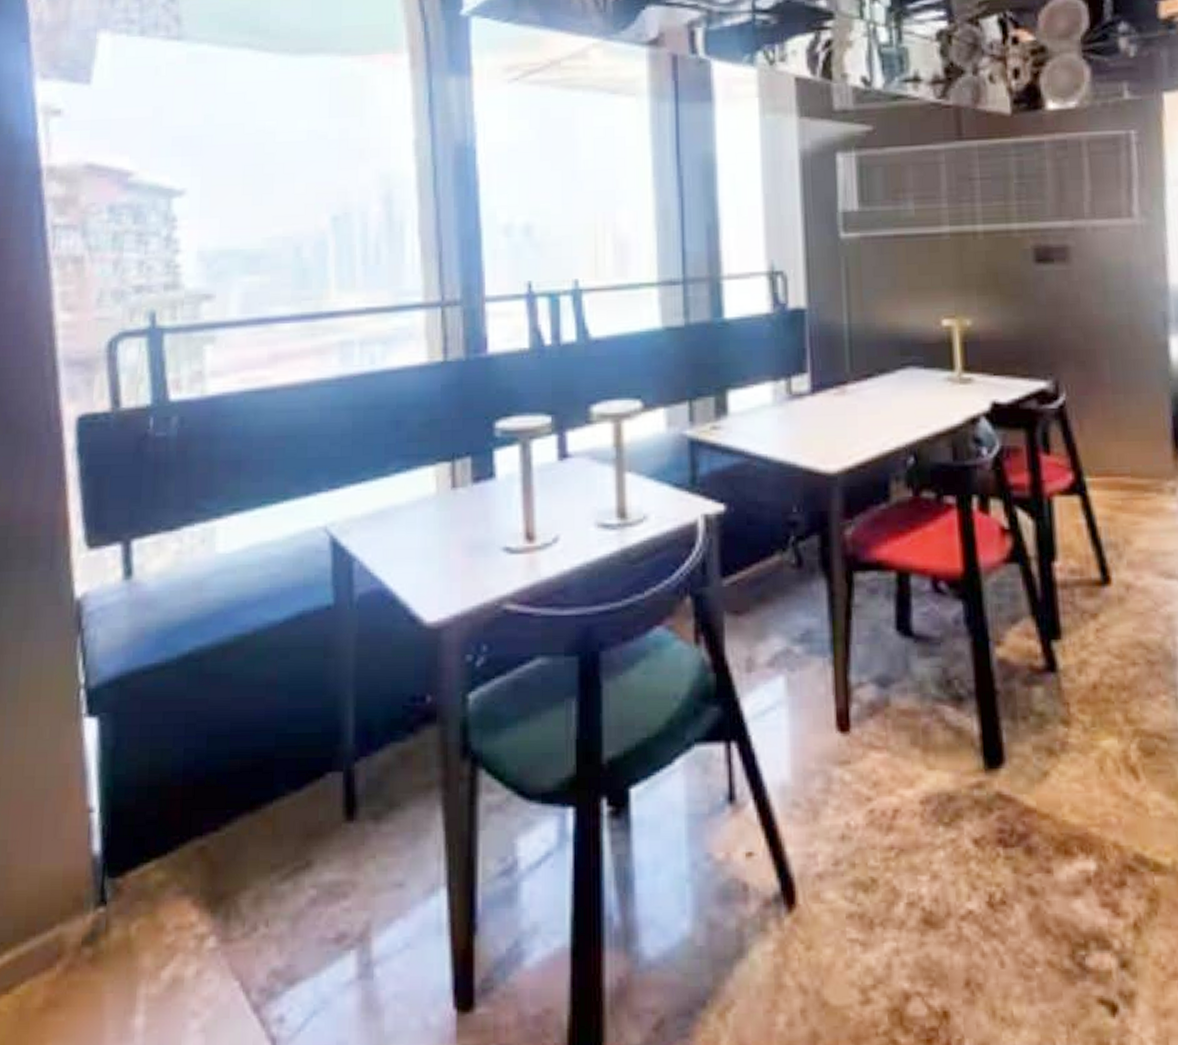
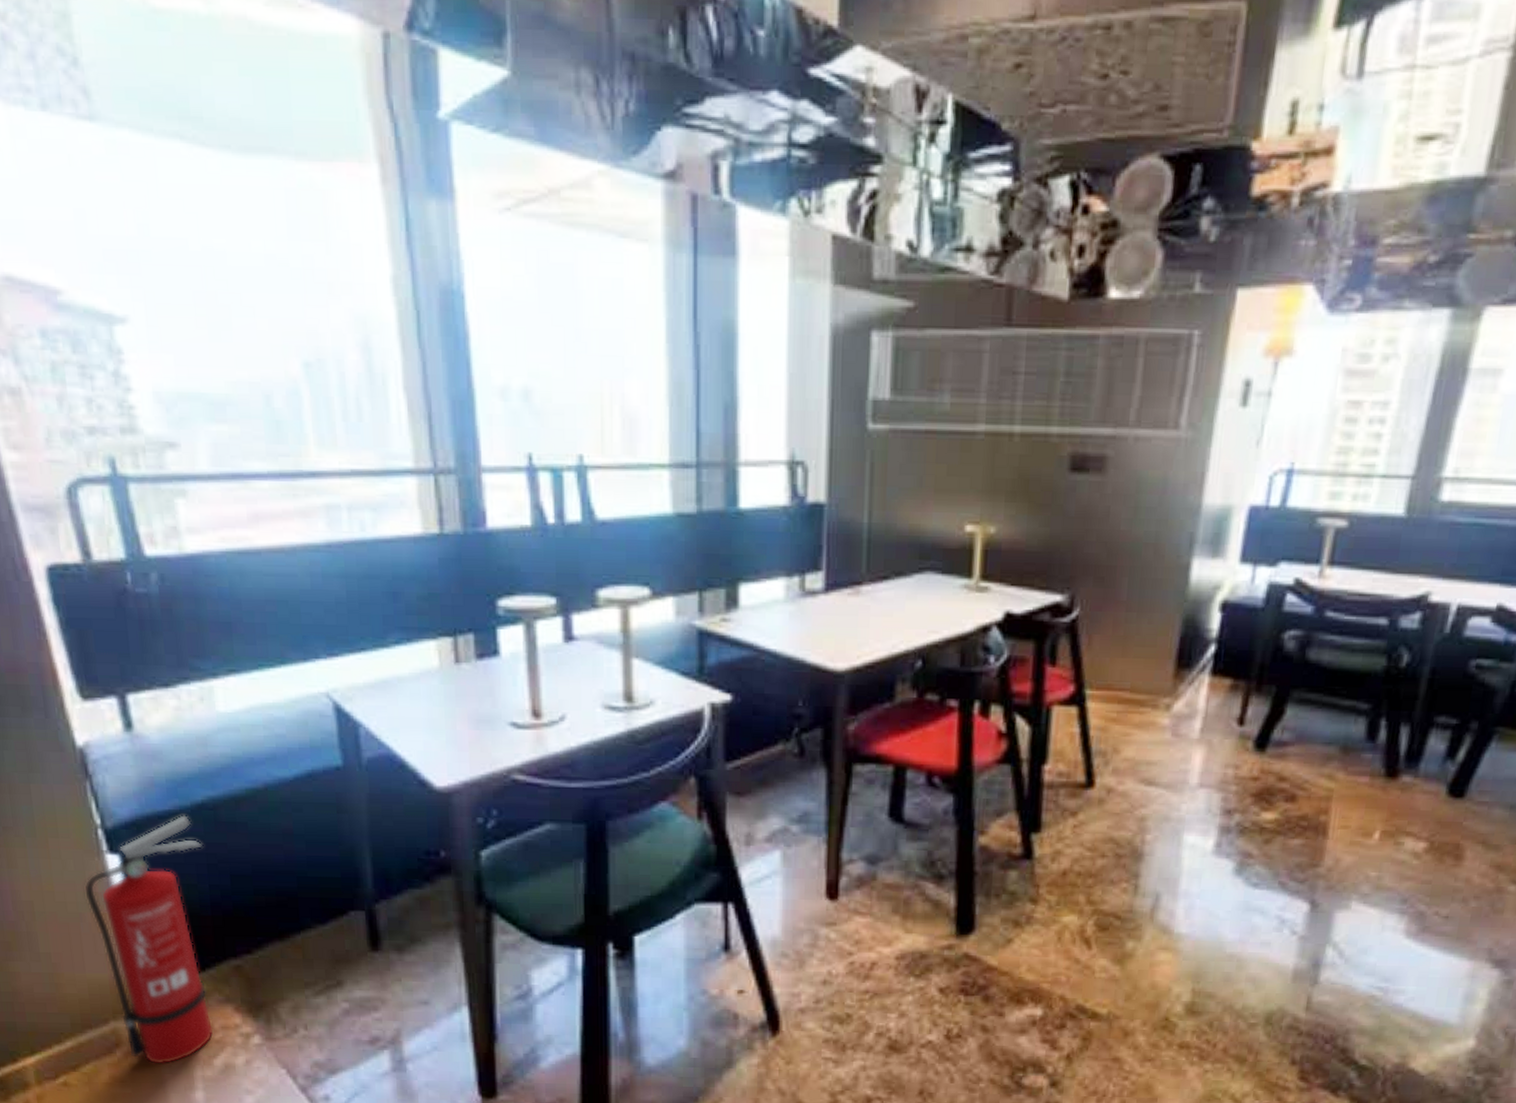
fire extinguisher: none [54,668,183,980] -> present [83,815,214,1064]

